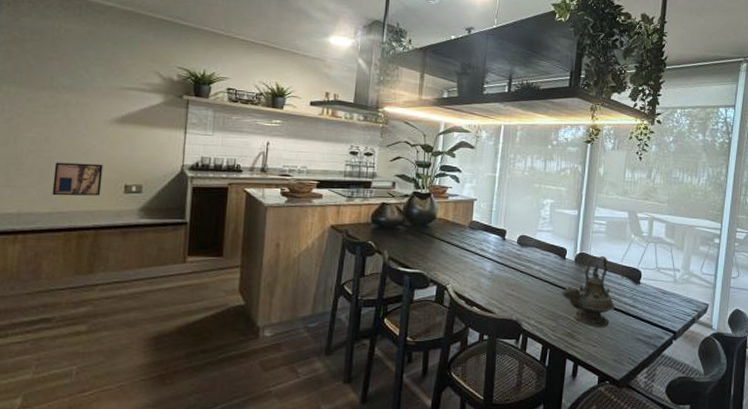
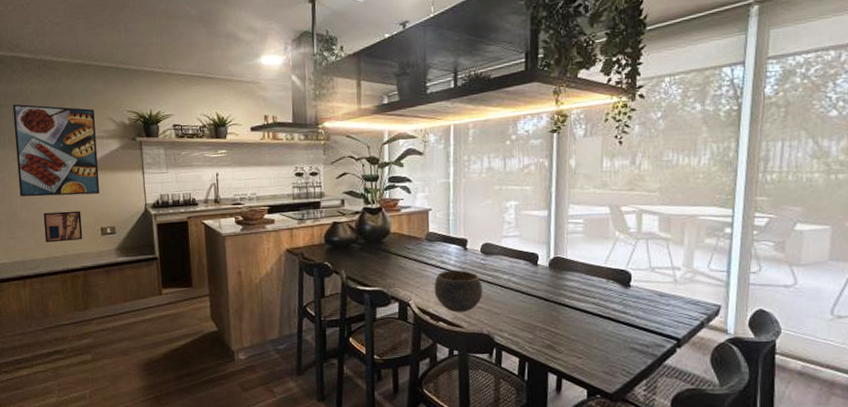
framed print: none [29,41,140,148] -> present [12,104,100,197]
bowl: none [471,258,516,299] -> present [434,270,483,313]
teapot: present [561,255,616,327] -> none [536,258,602,337]

